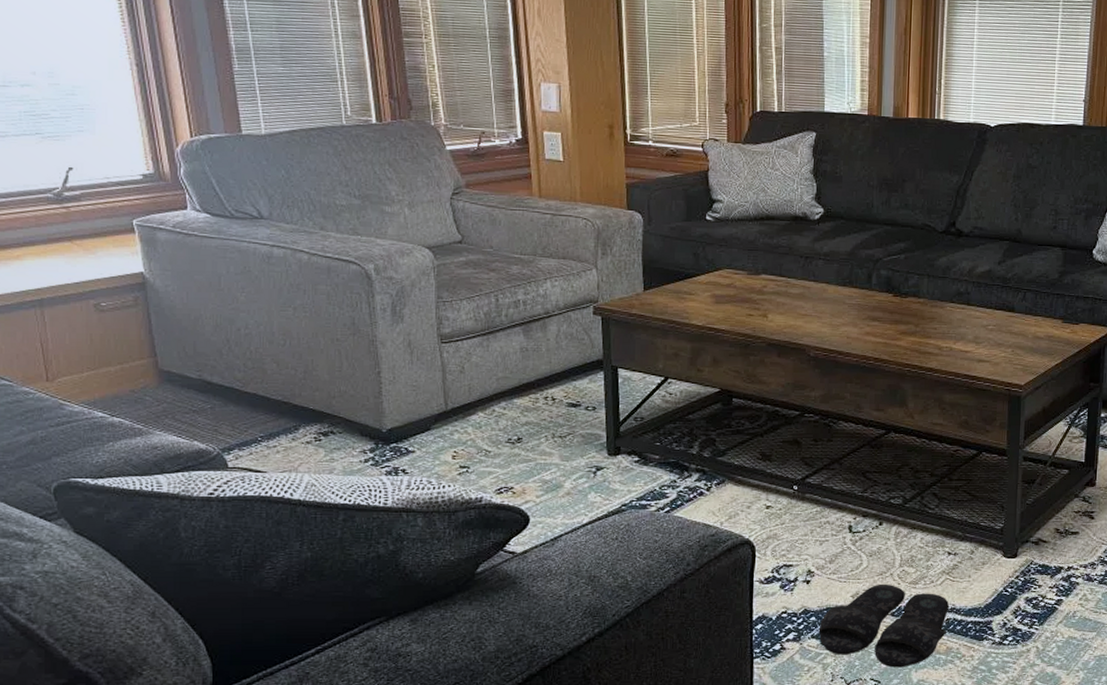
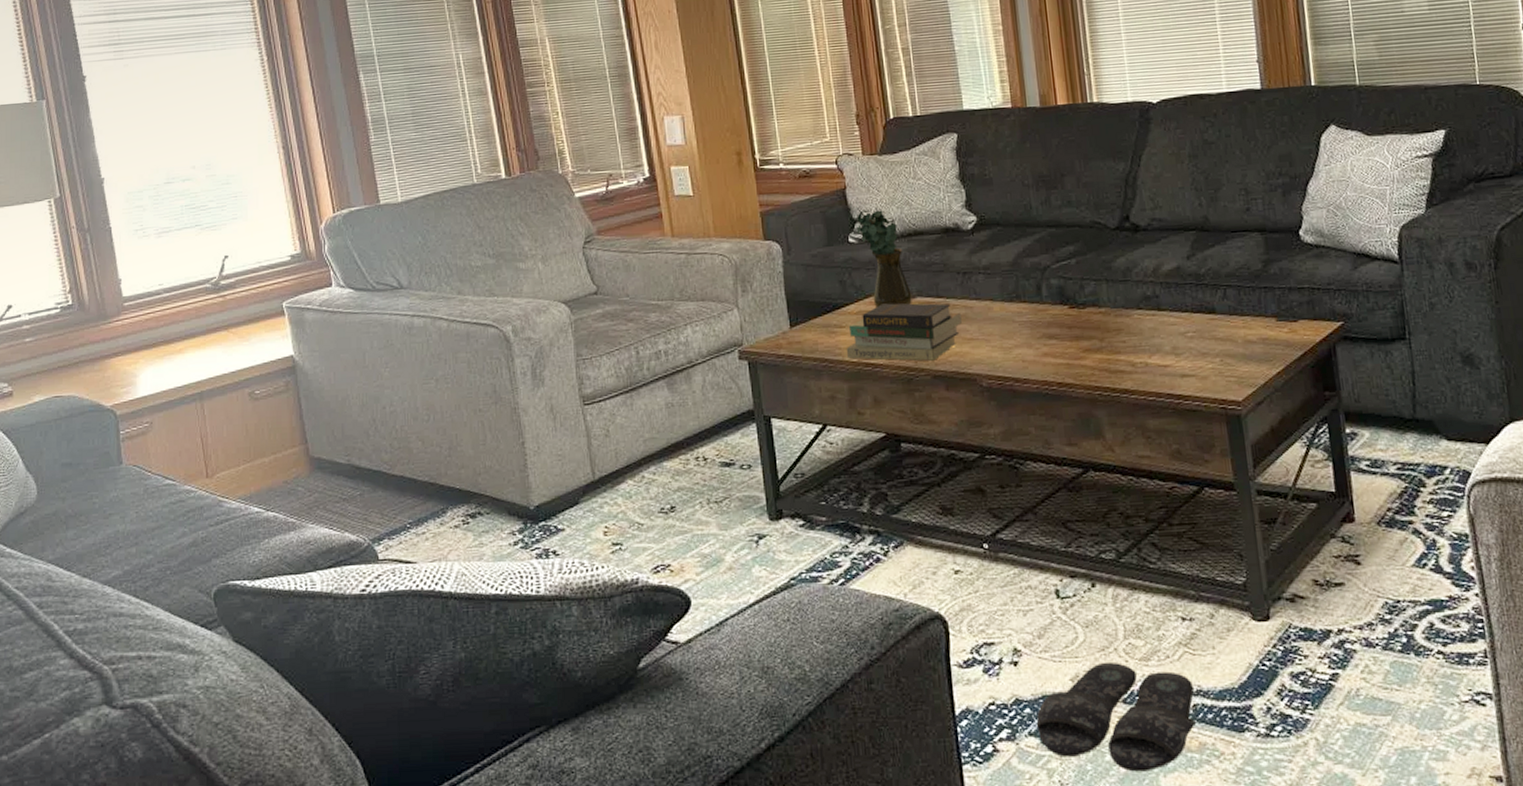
books: none [692,277,799,330] -> present [846,303,962,361]
vase: none [714,189,758,281] -> present [856,207,912,308]

